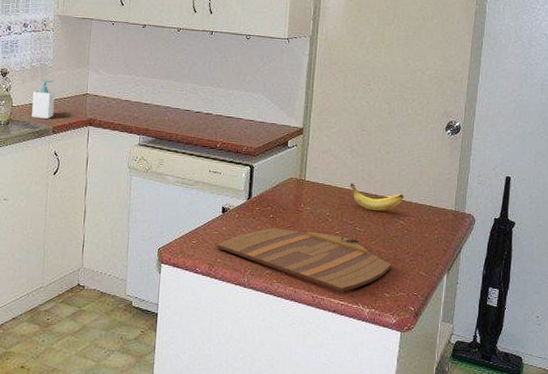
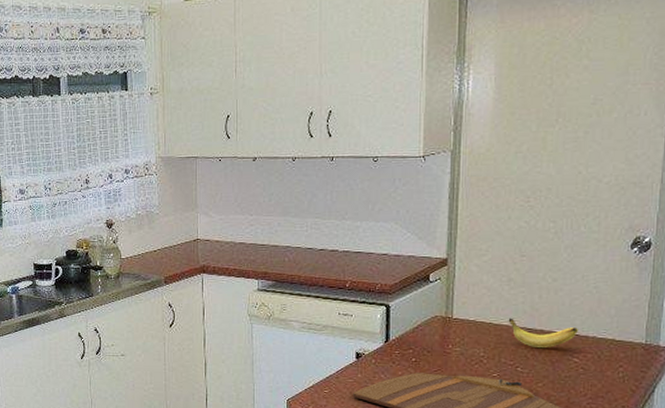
soap bottle: present [32,80,55,119] -> none [140,228,165,269]

